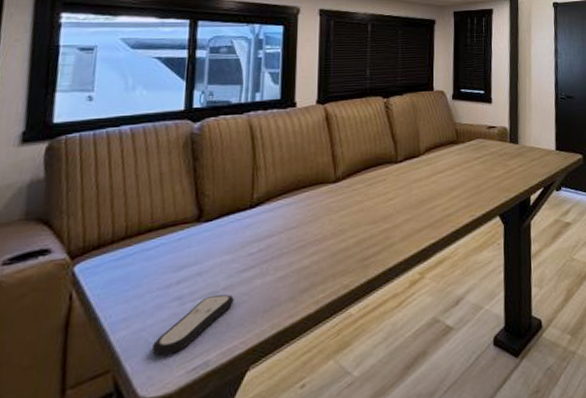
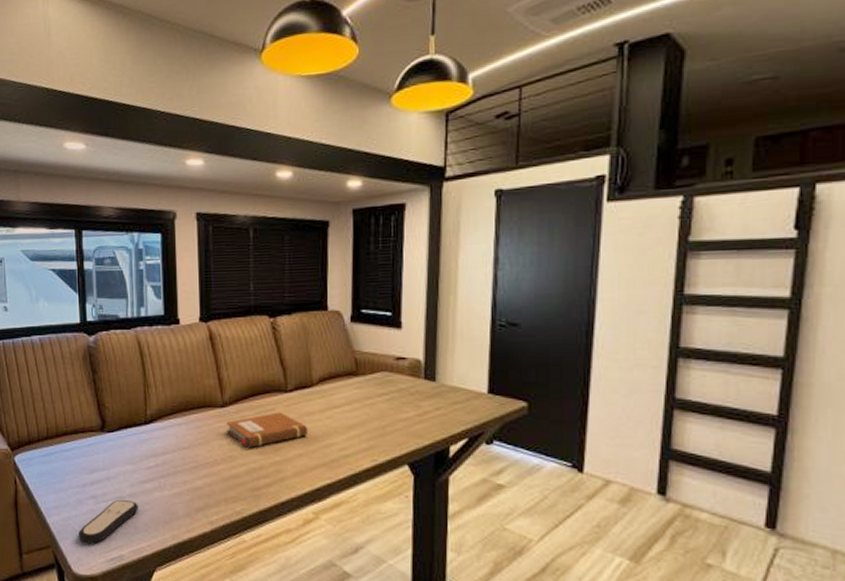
notebook: none [338,182,416,219] -> present [226,412,309,448]

